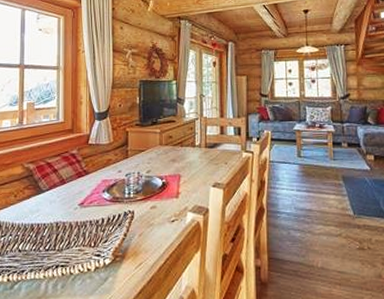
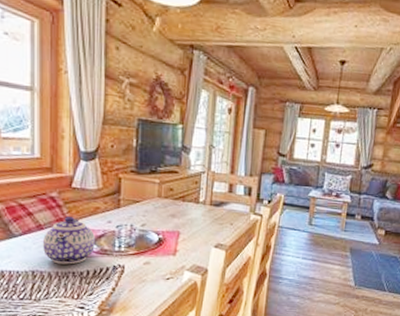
teapot: none [64,170,108,214] -> present [42,217,95,264]

